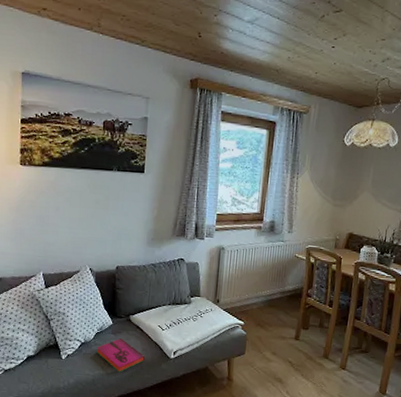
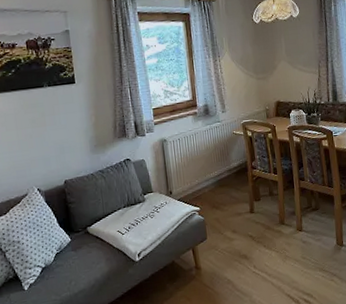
hardback book: present [96,338,145,373] -> none [59,253,110,290]

